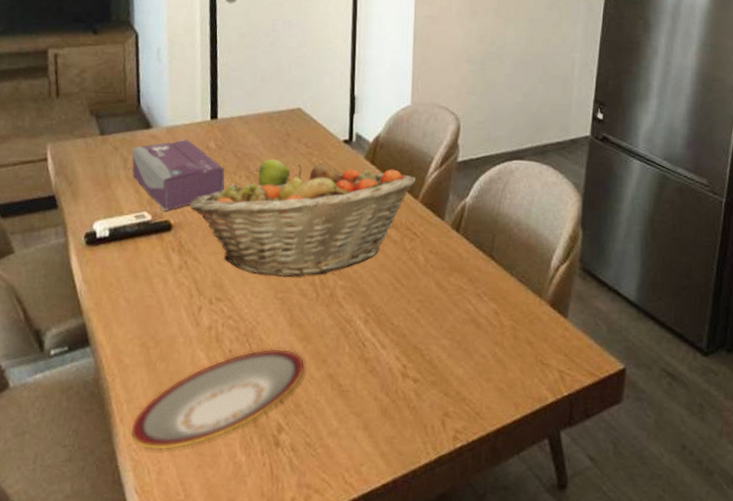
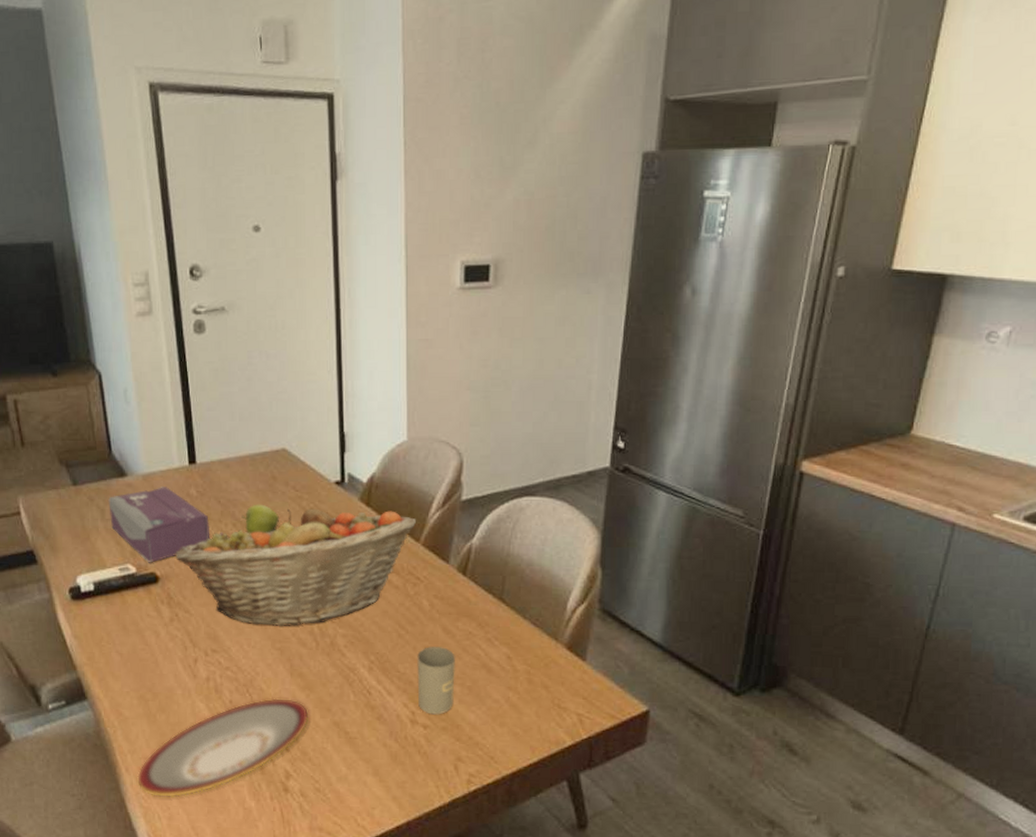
bottle: none [410,300,446,369] -> present [417,647,455,715]

